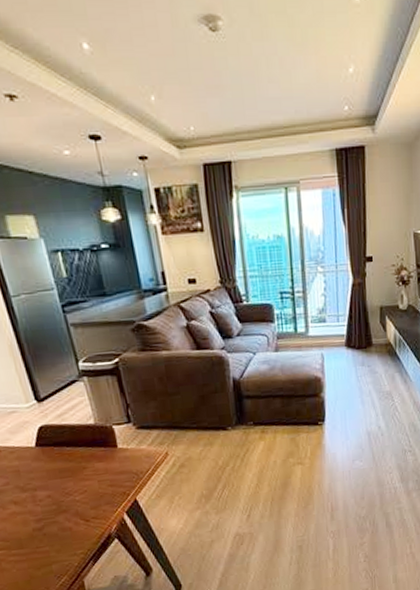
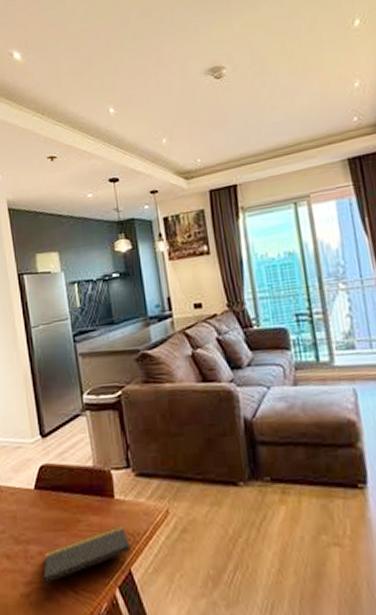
notepad: none [53,467,138,519] -> present [43,525,134,584]

